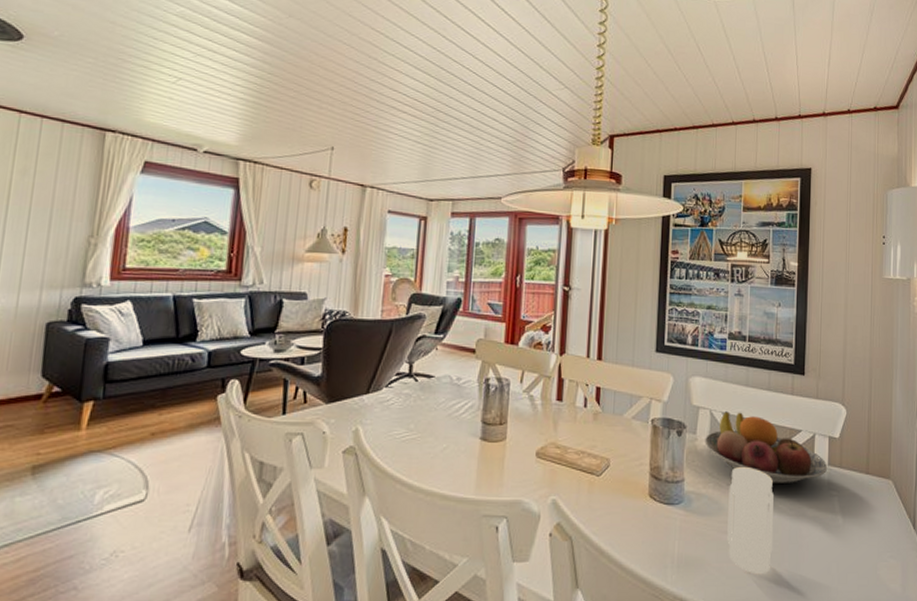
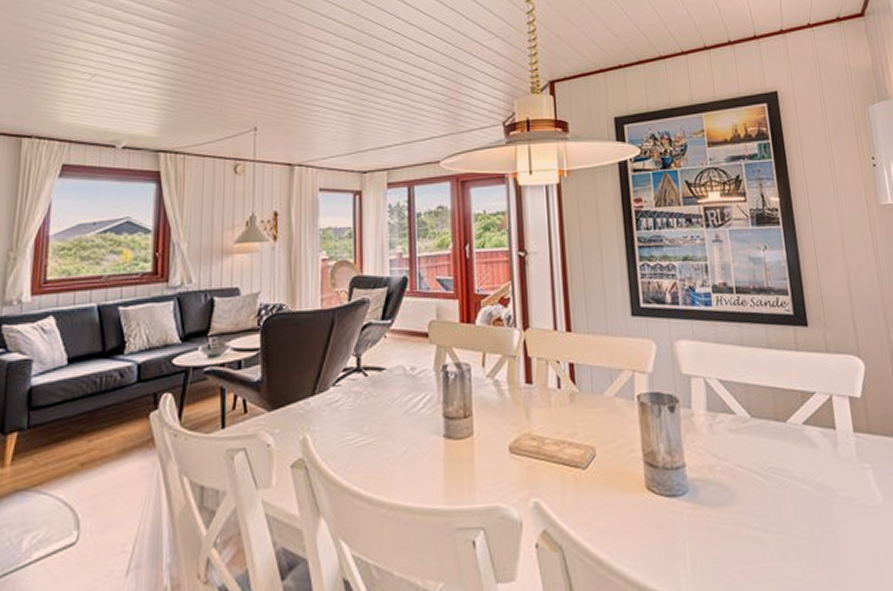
fruit bowl: present [705,411,828,483] -> none [702,377,854,460]
jar: present [727,467,774,573] -> none [739,443,804,574]

